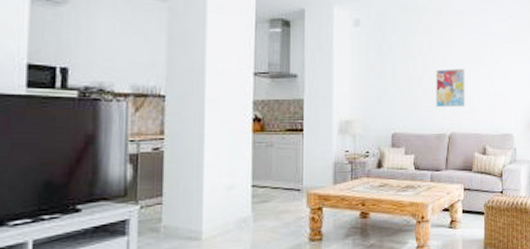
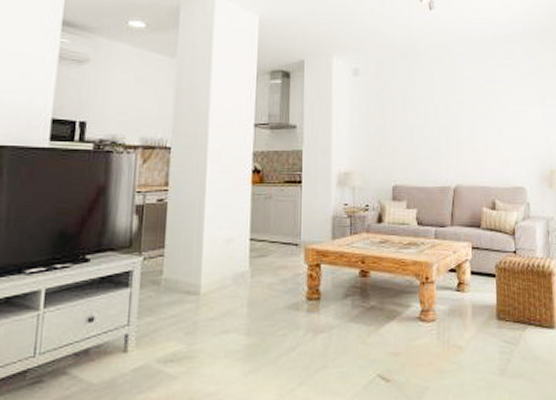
wall art: present [436,68,465,108] -> none [438,116,471,159]

